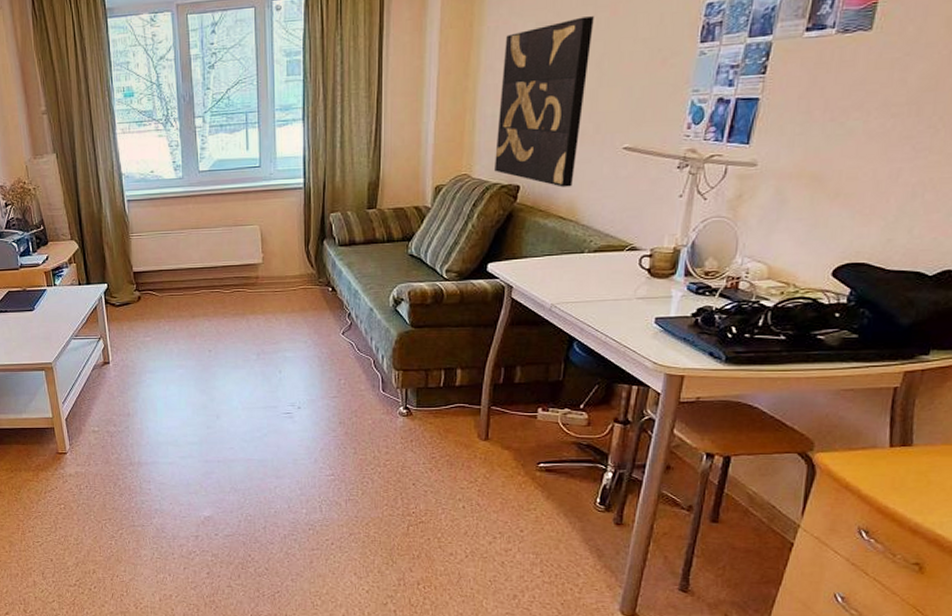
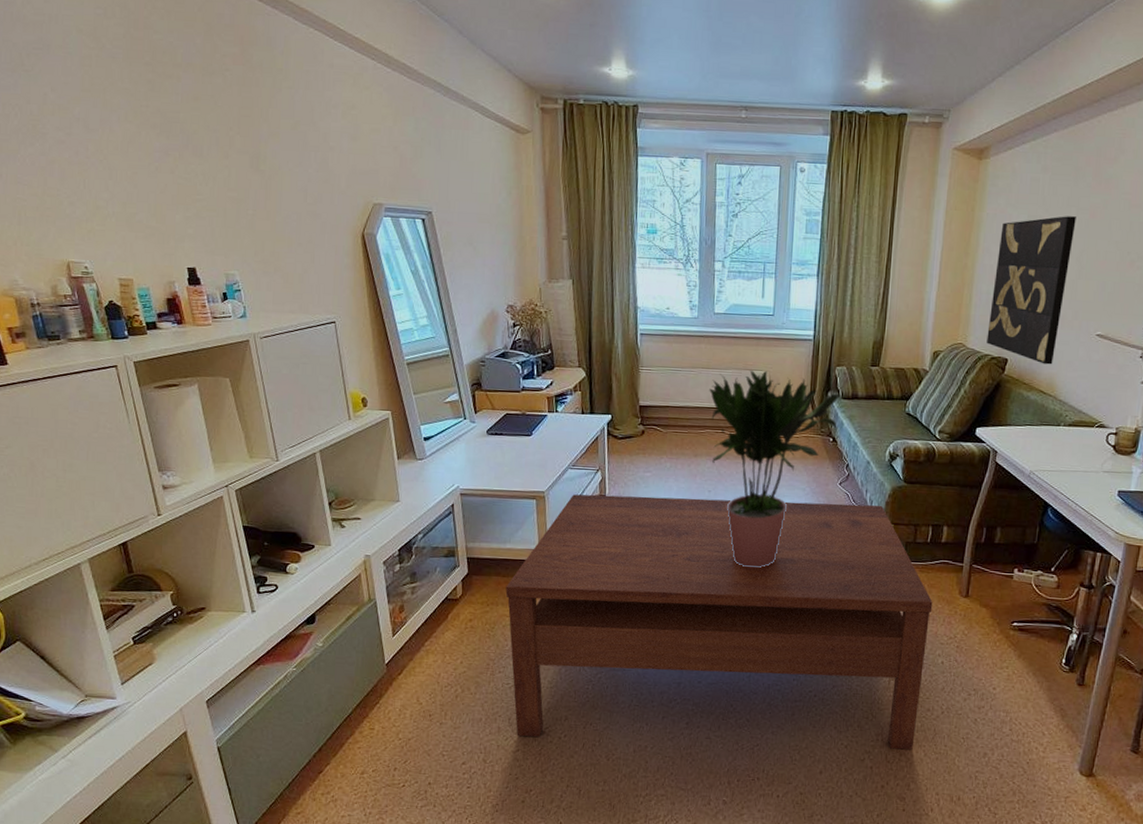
coffee table: none [26,352,450,594] -> present [505,494,933,750]
potted plant: none [201,224,338,423] -> present [709,370,842,569]

